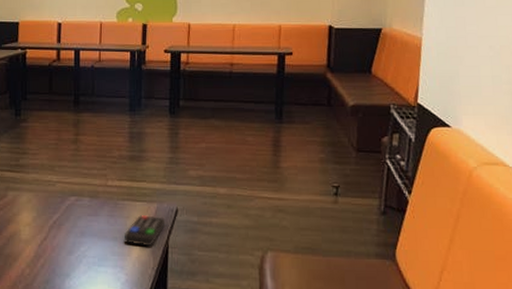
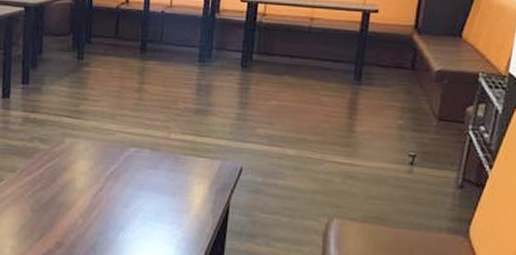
remote control: present [123,215,166,246] -> none [183,172,229,204]

